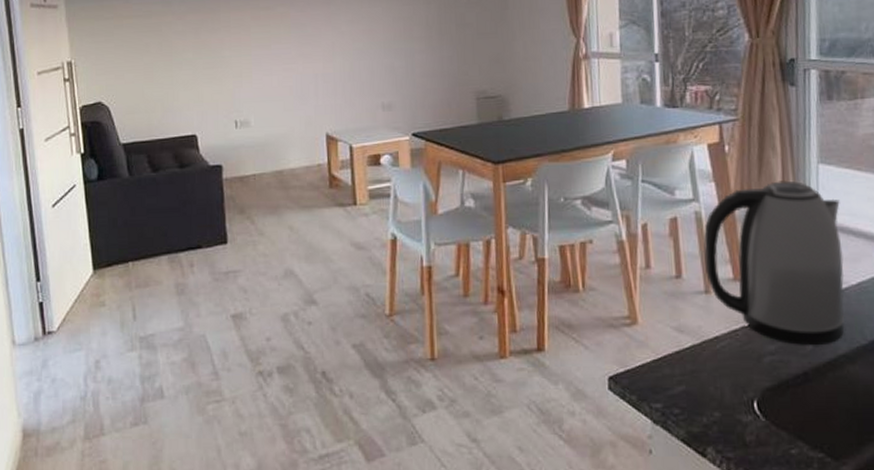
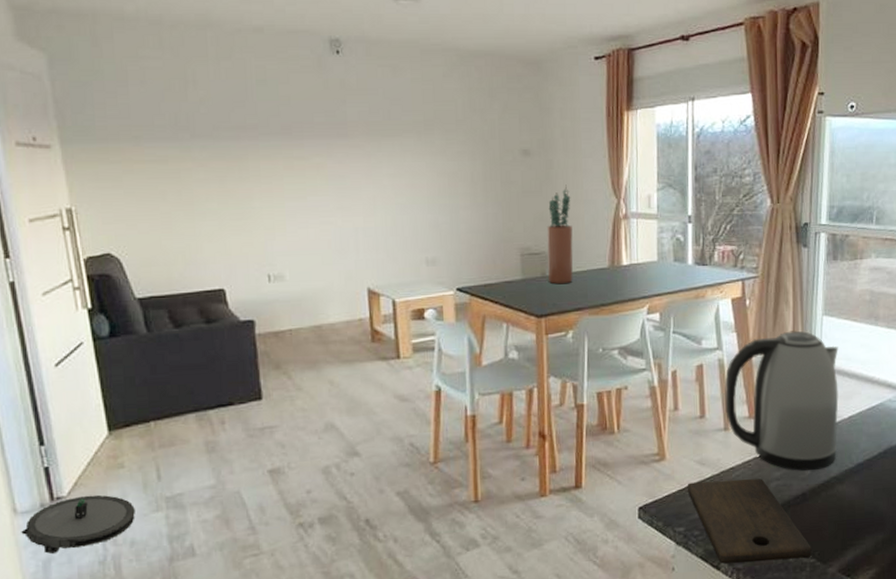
robot vacuum: none [18,331,113,386] -> present [21,494,135,554]
vase: none [502,25,531,129] -> present [547,185,573,285]
cutting board: none [663,351,819,452] -> present [687,478,812,564]

